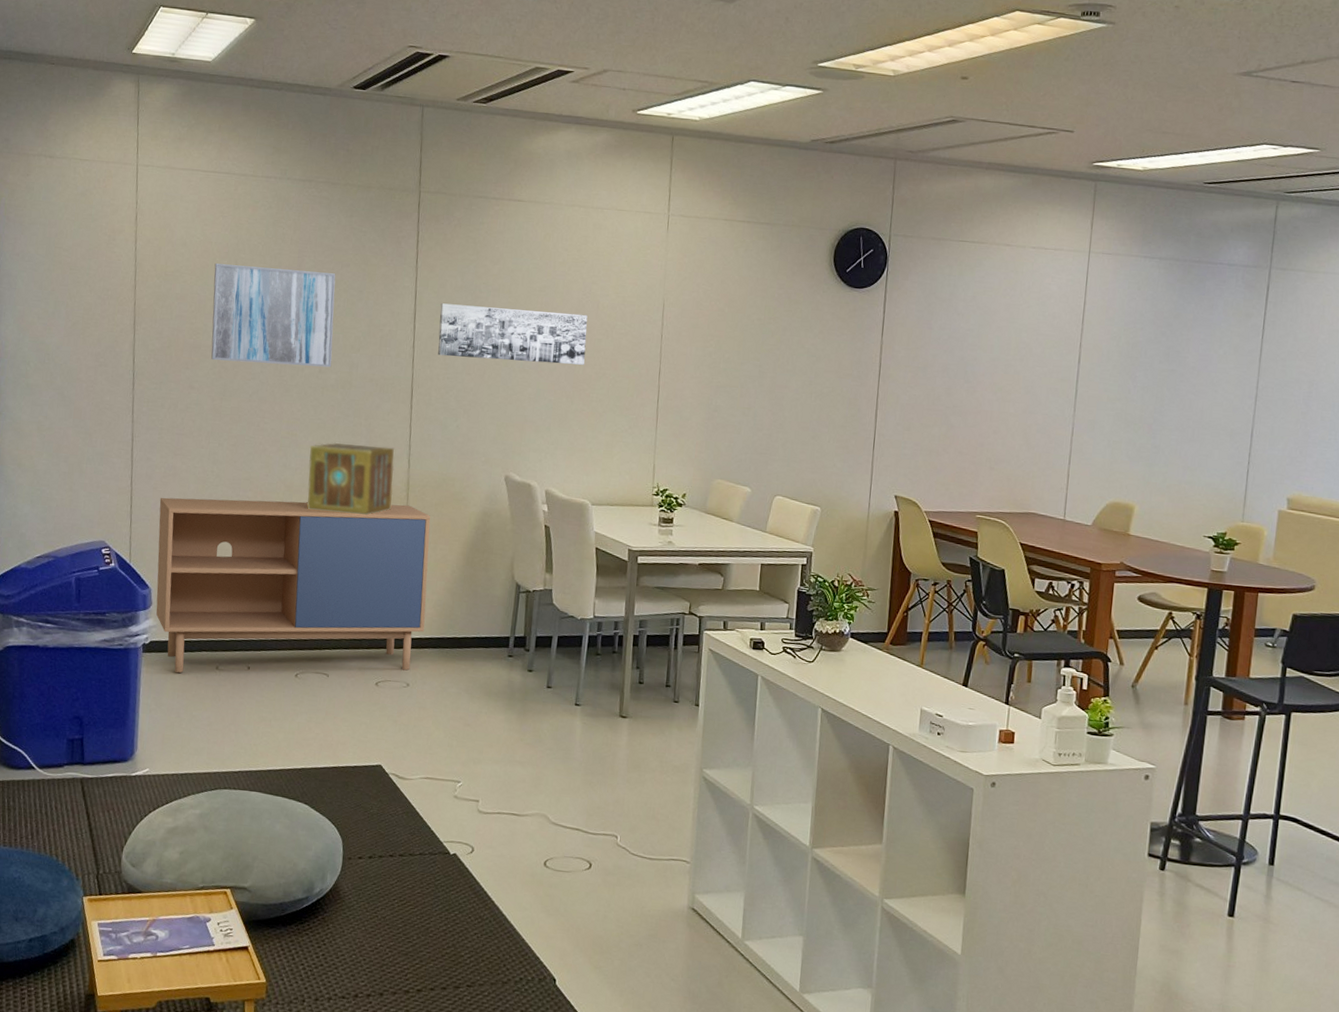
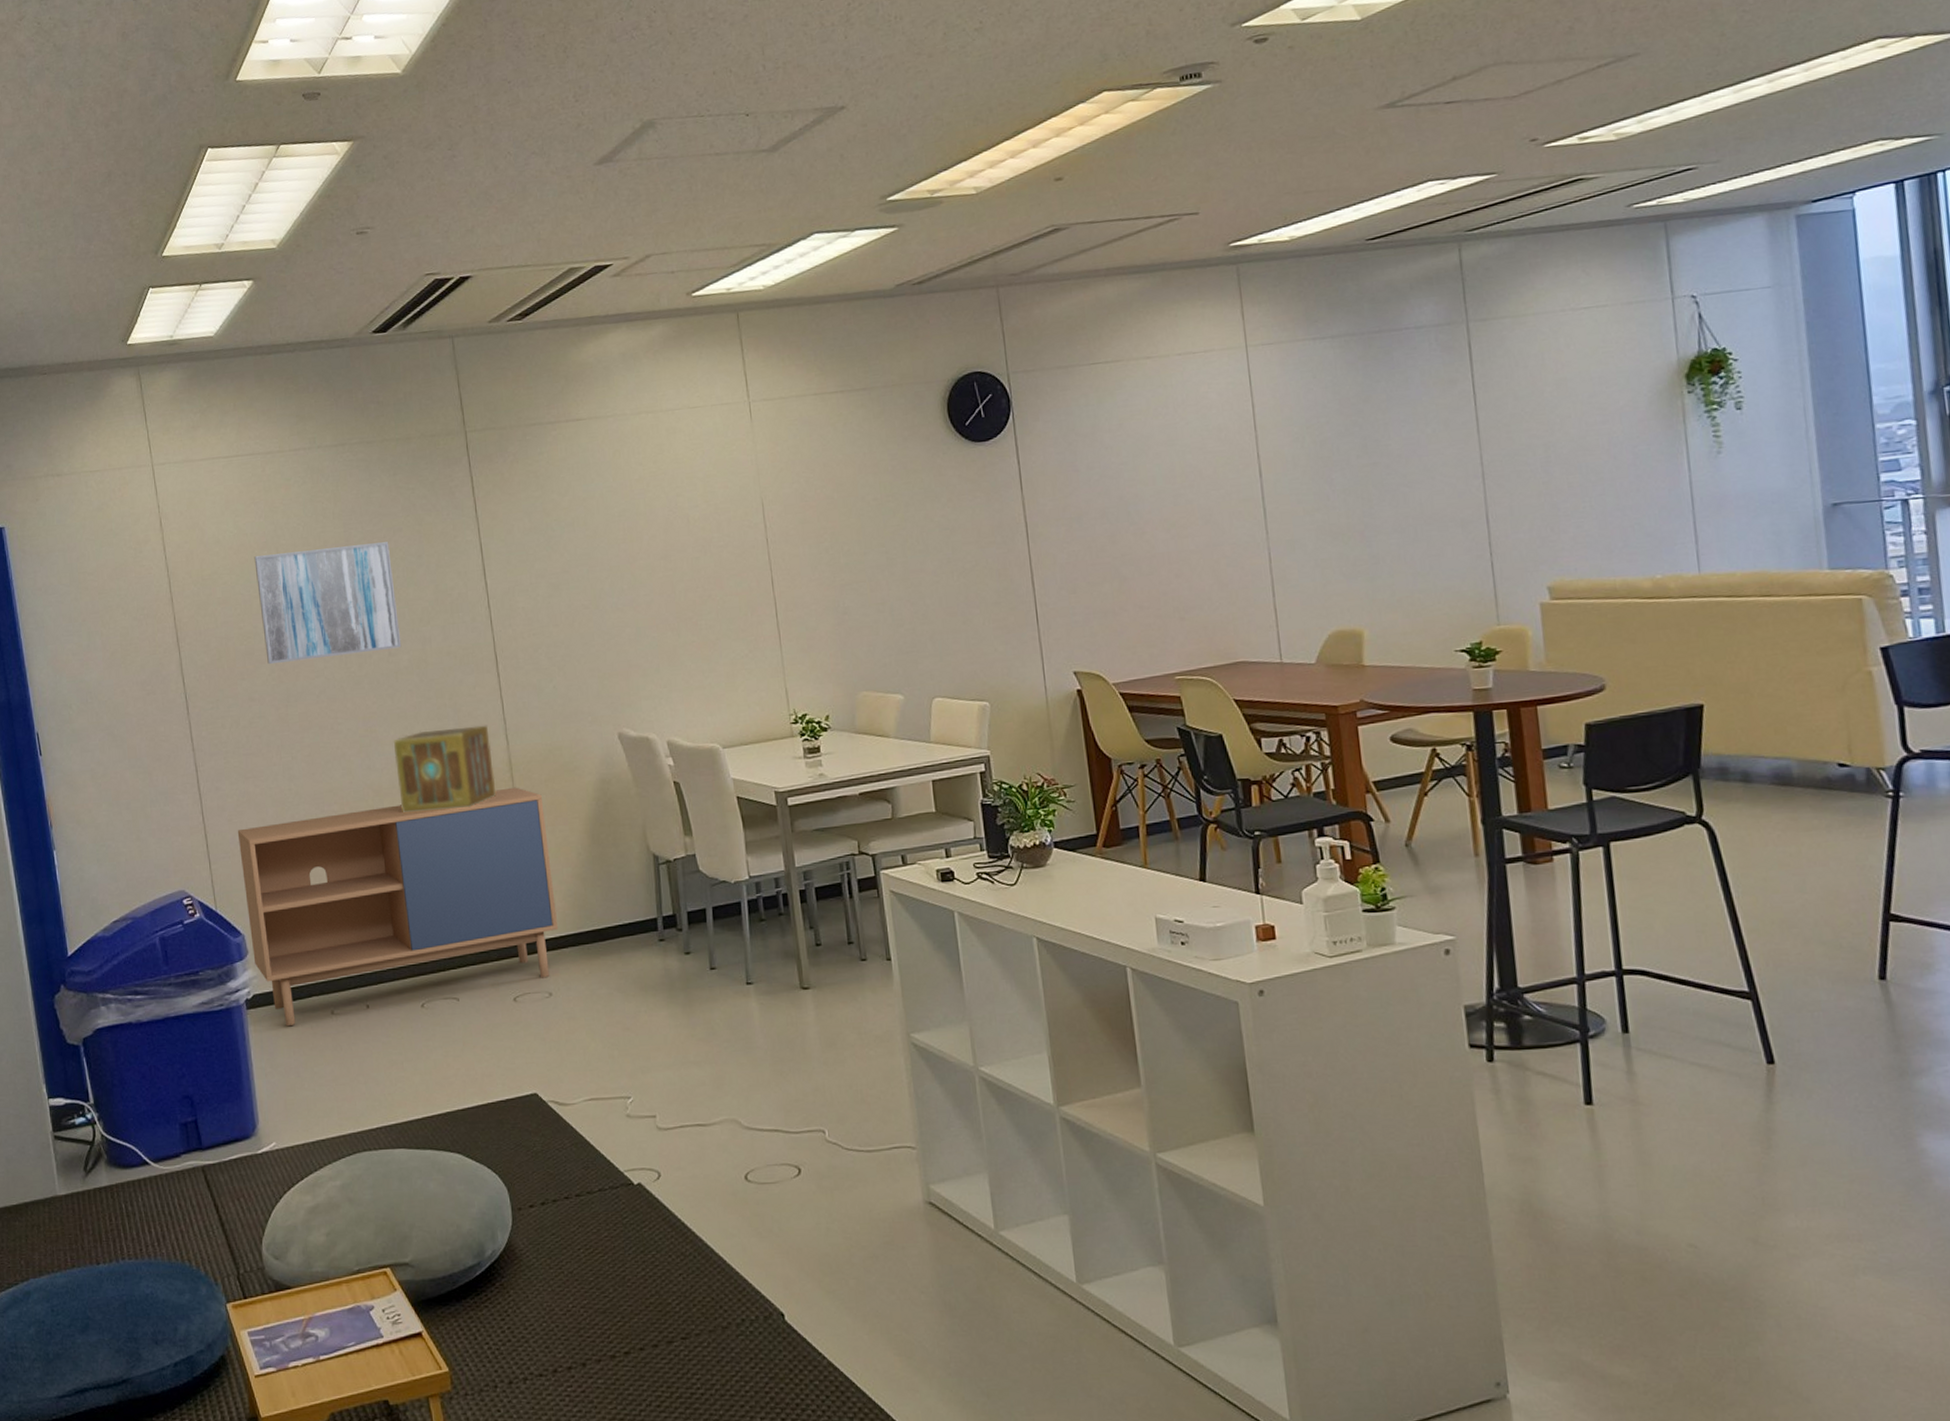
wall art: present [438,303,588,365] -> none [510,532,685,611]

